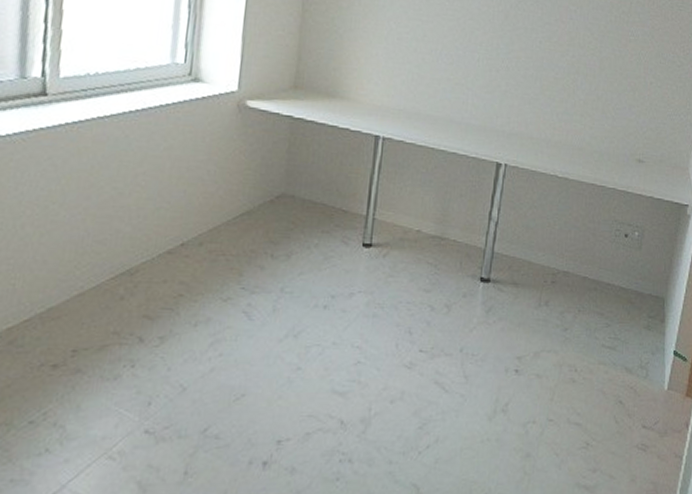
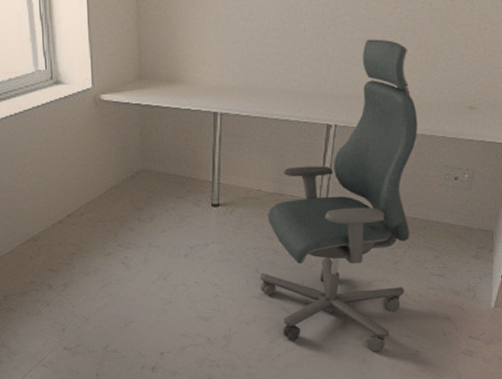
office chair: none [412,78,589,444] -> present [261,39,418,352]

